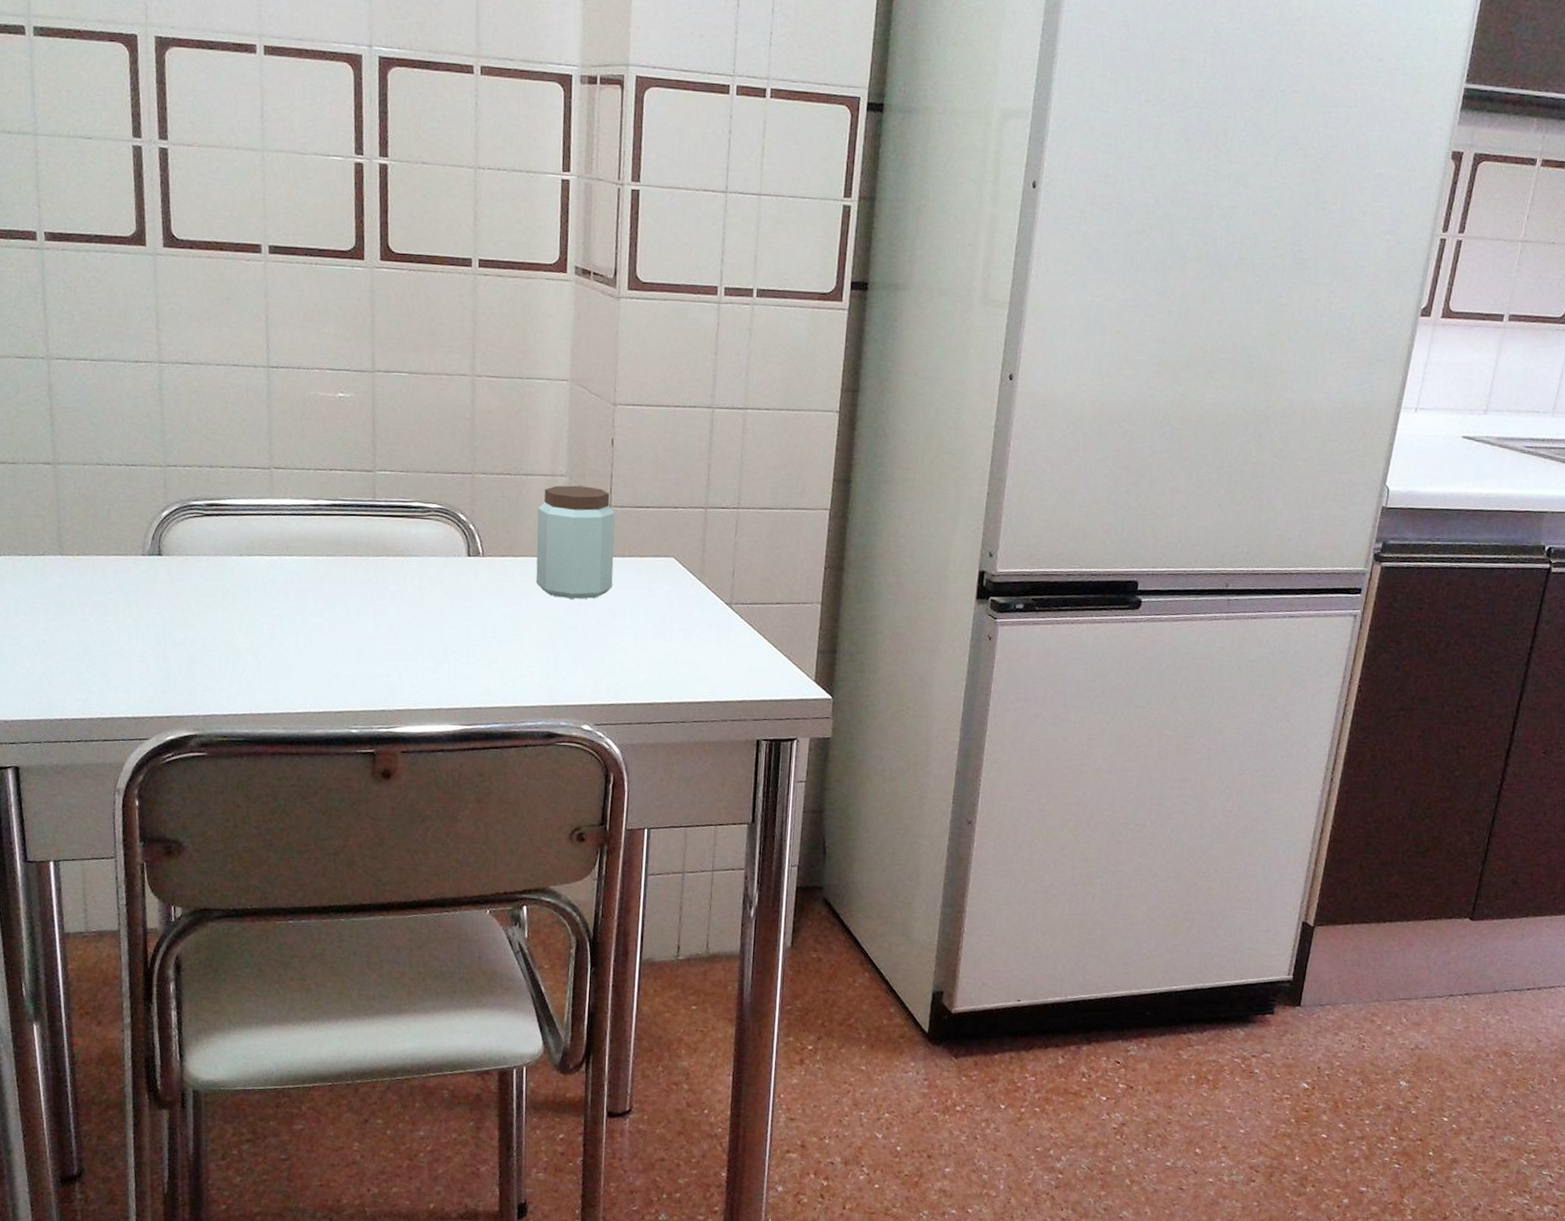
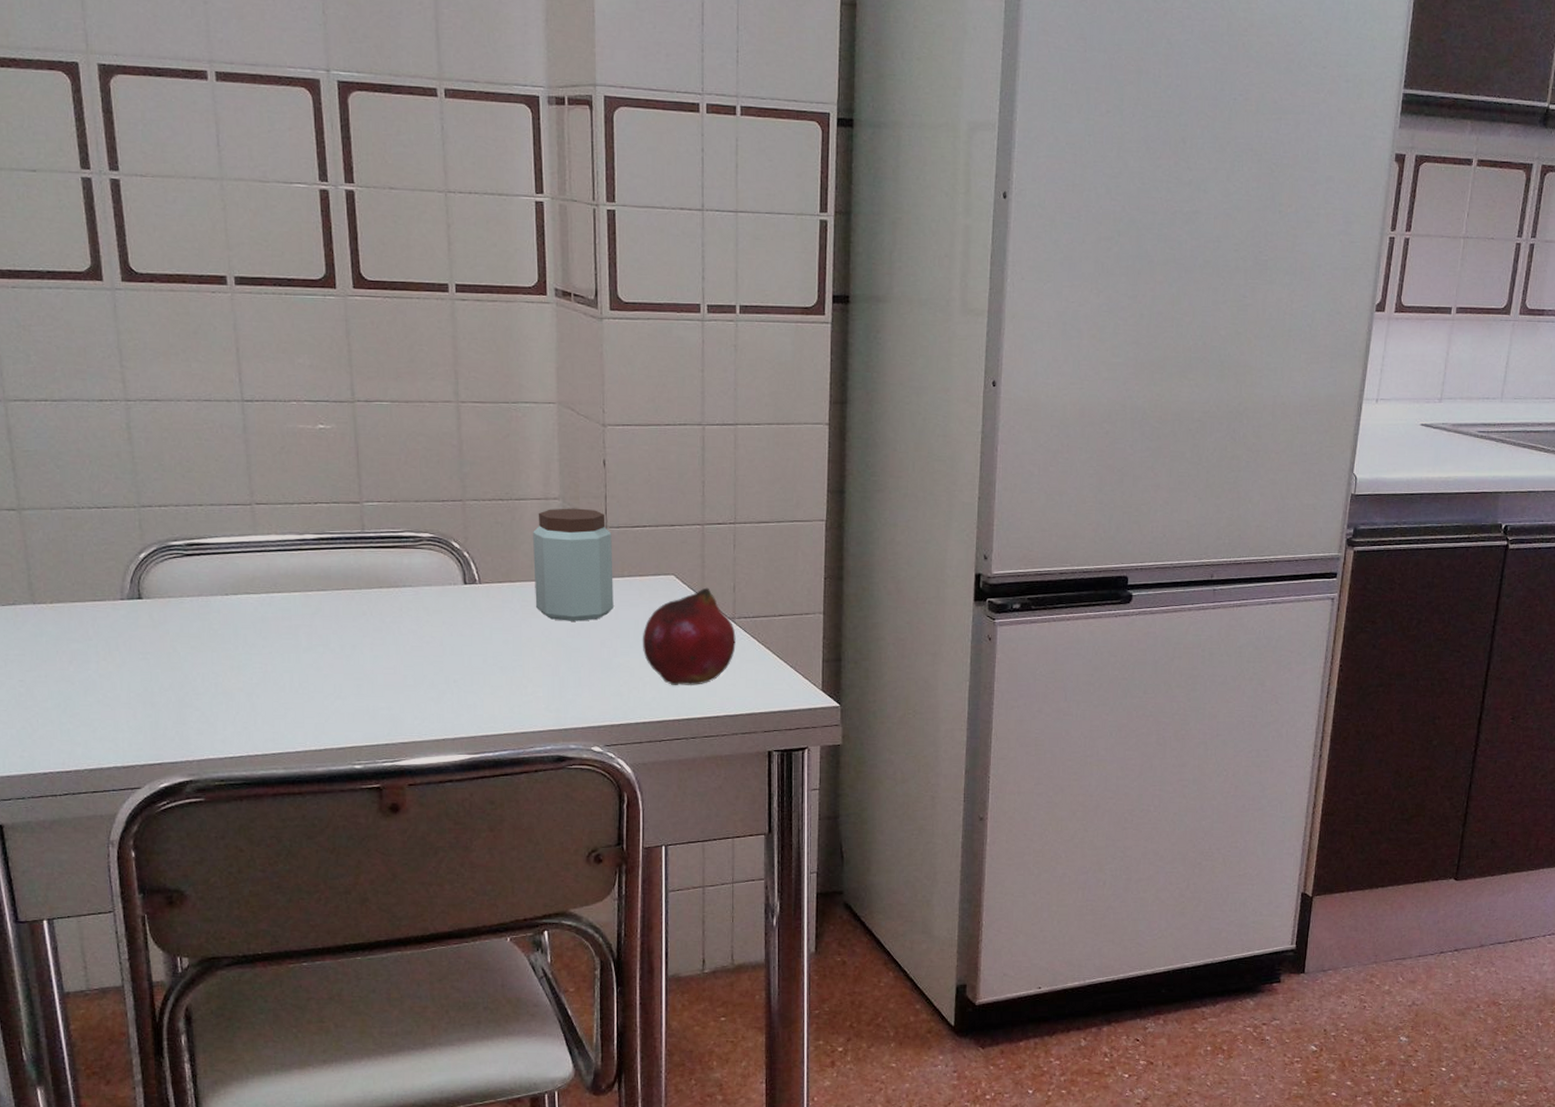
fruit: none [638,571,732,670] -> present [642,587,736,685]

